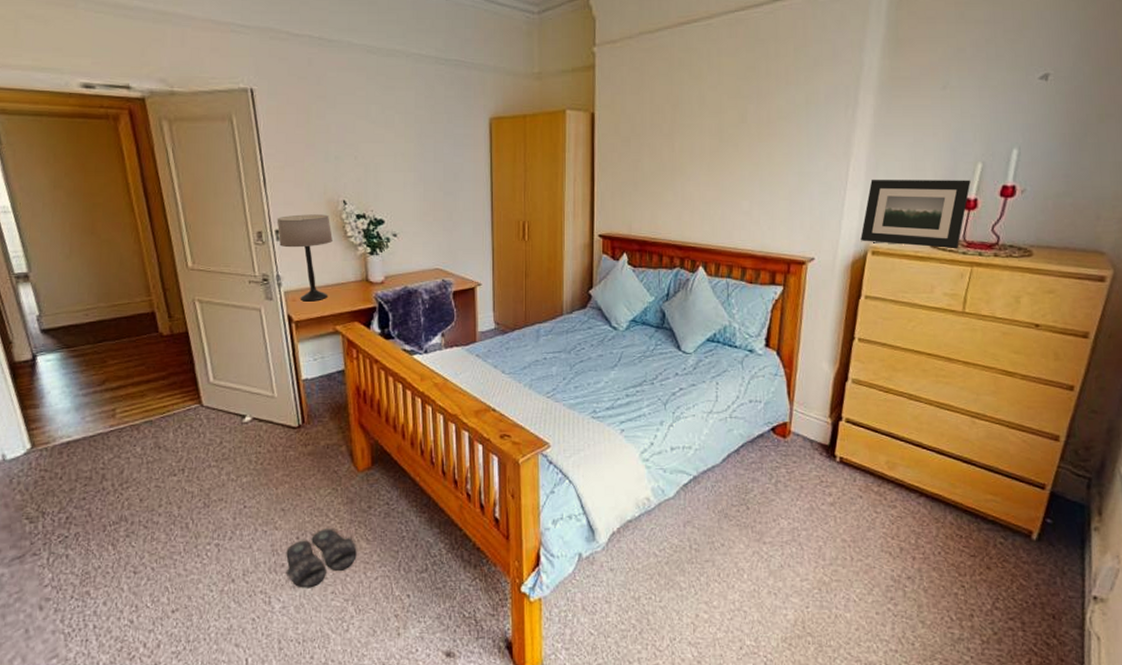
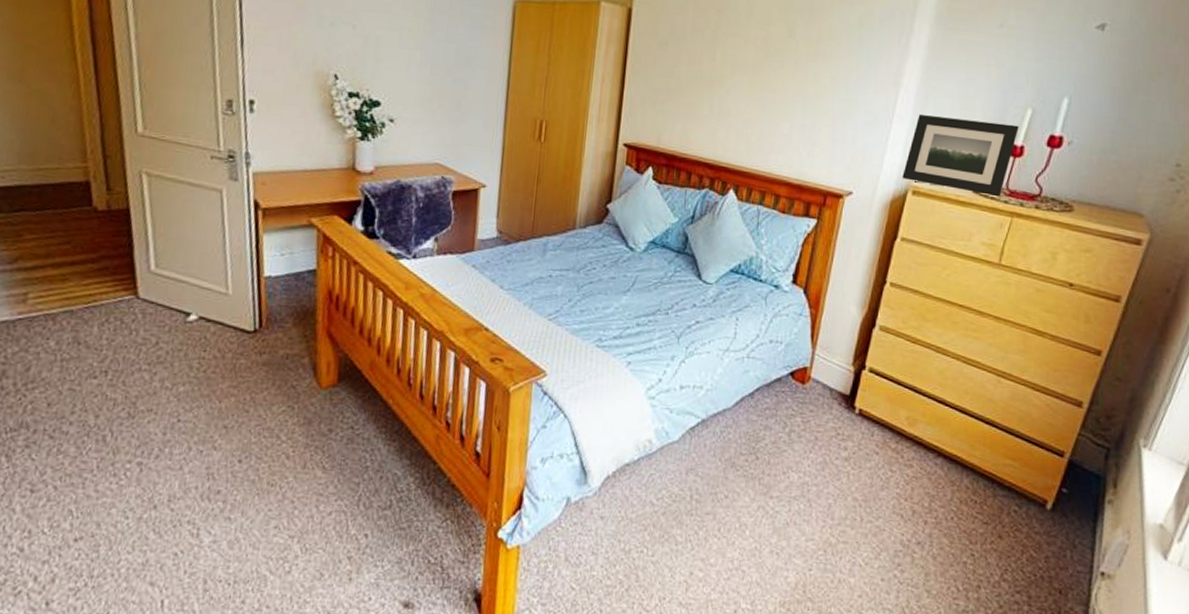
table lamp: present [277,214,333,302] -> none [252,84,318,188]
slippers: present [286,529,357,588] -> none [221,452,310,521]

